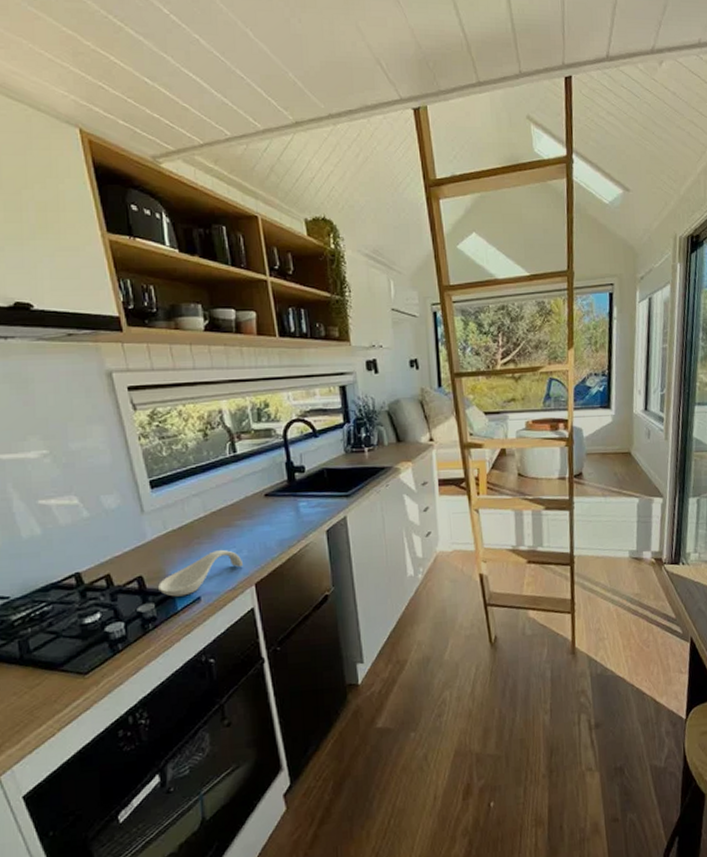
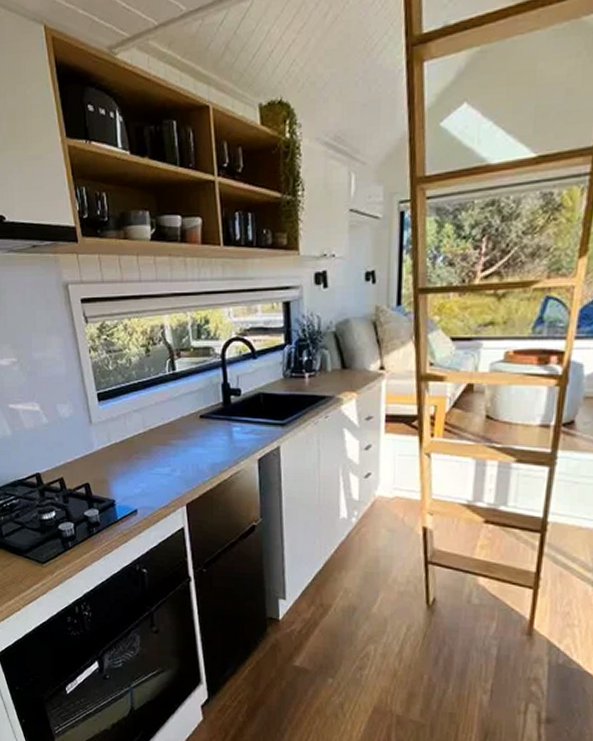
spoon rest: present [157,549,244,597] -> none [101,466,177,507]

